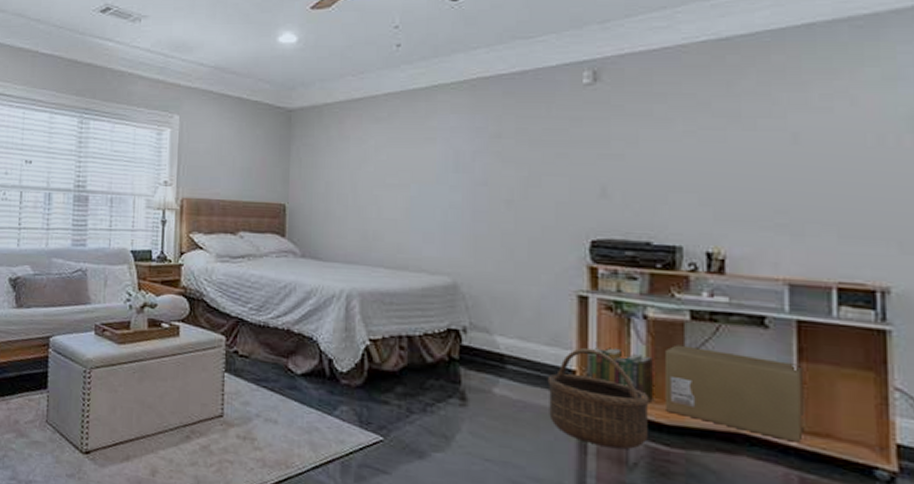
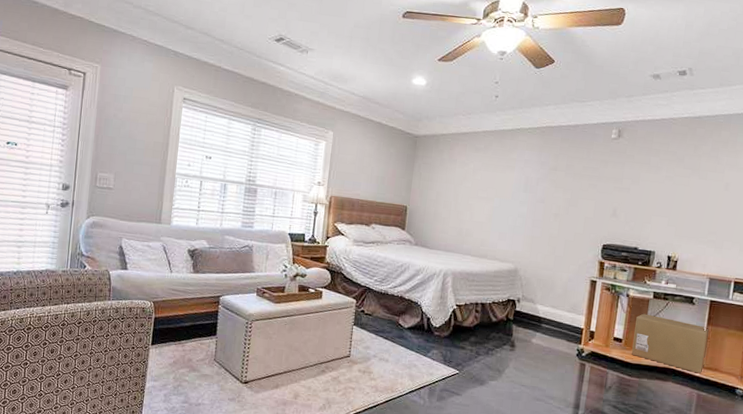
basket: present [547,348,649,450] -> none [564,314,624,378]
books: present [584,347,653,403] -> none [588,314,629,350]

